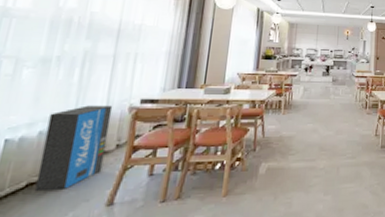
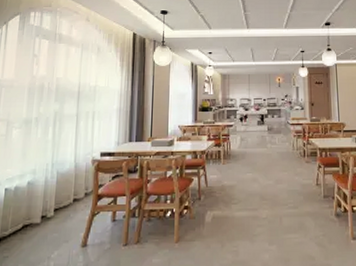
air purifier: present [34,105,113,191] -> none [28,159,80,233]

